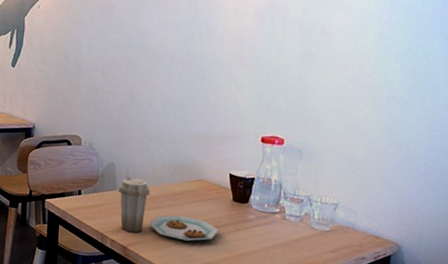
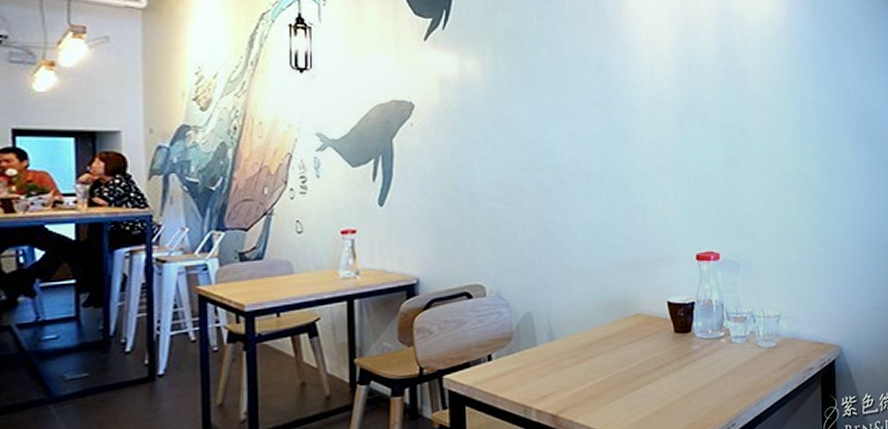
plate: present [118,177,219,241] -> none [540,326,663,396]

